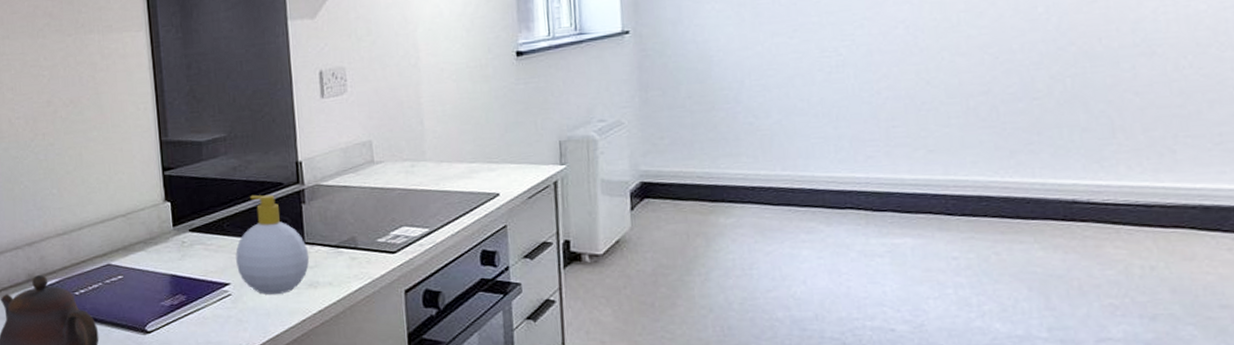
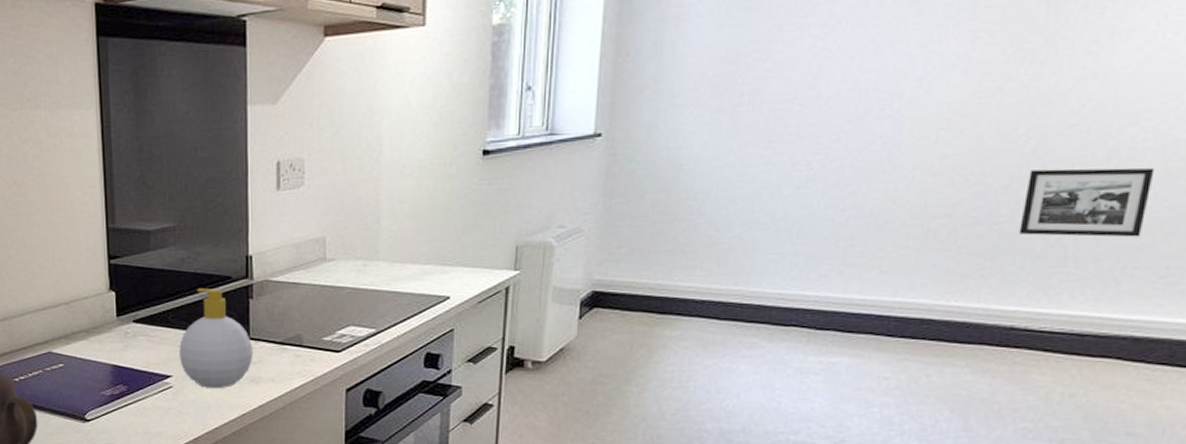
picture frame: none [1057,38,1185,109] -> present [1019,167,1155,238]

